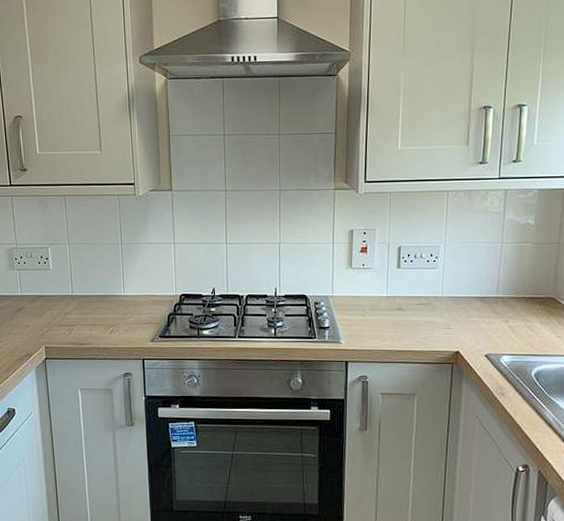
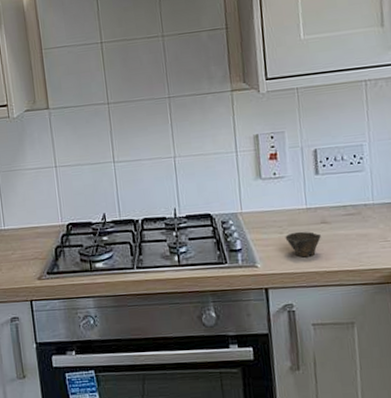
cup: none [366,315,396,338] -> present [285,231,321,258]

